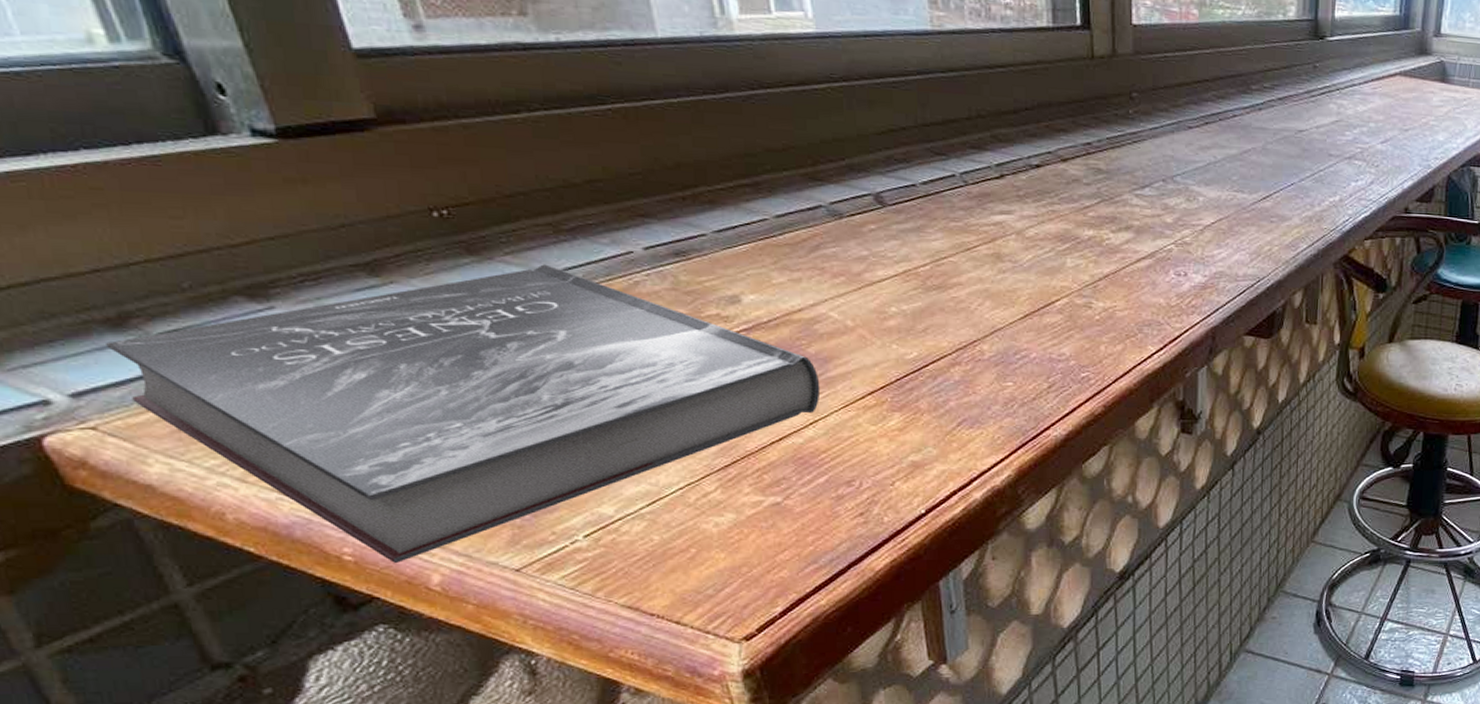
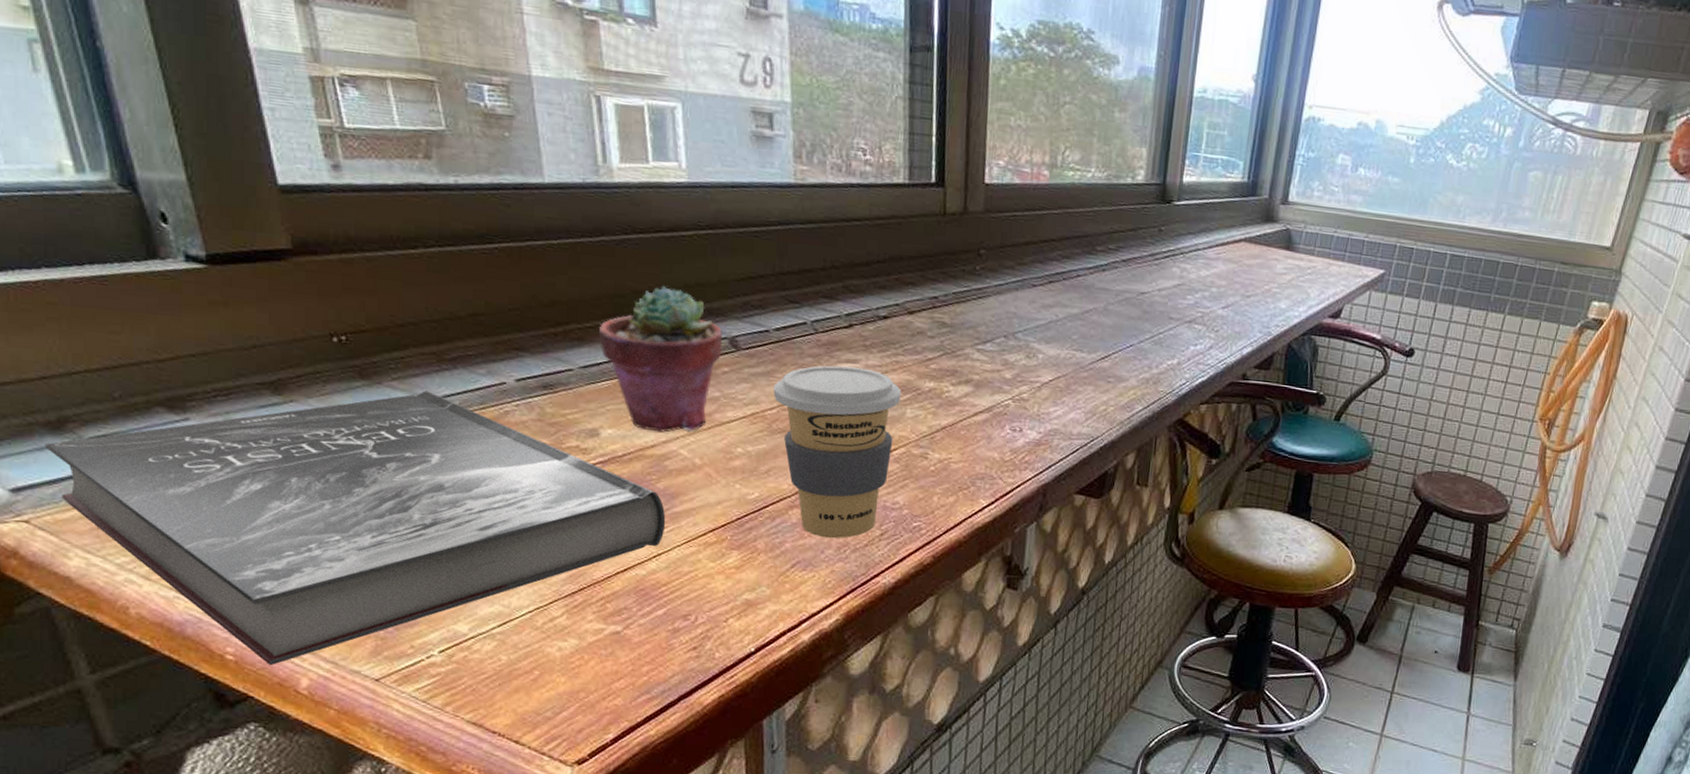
potted succulent: none [730,142,867,295] -> present [598,285,723,433]
coffee cup: none [925,218,1060,394] -> present [773,365,902,539]

